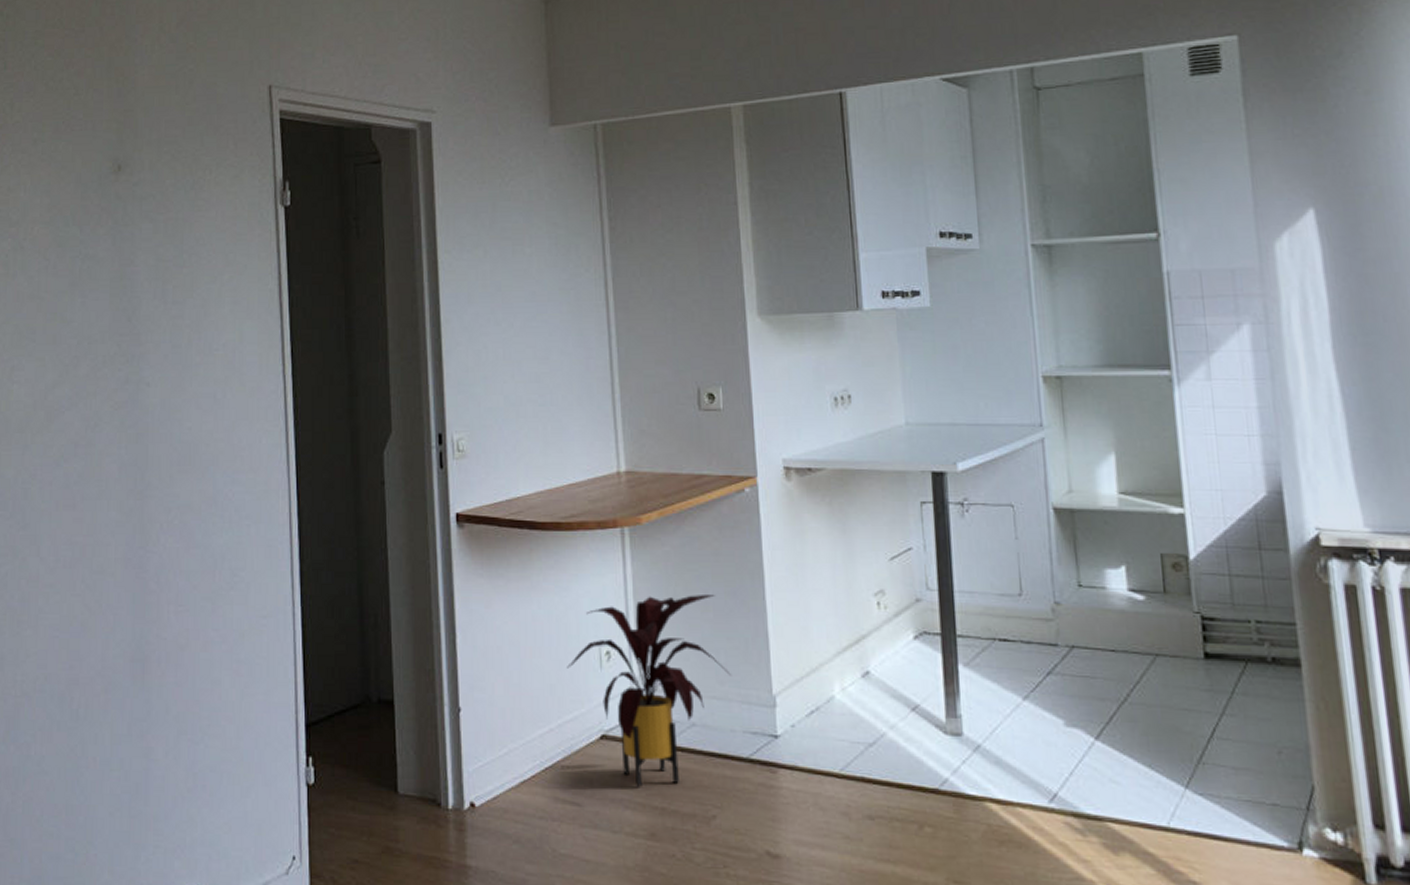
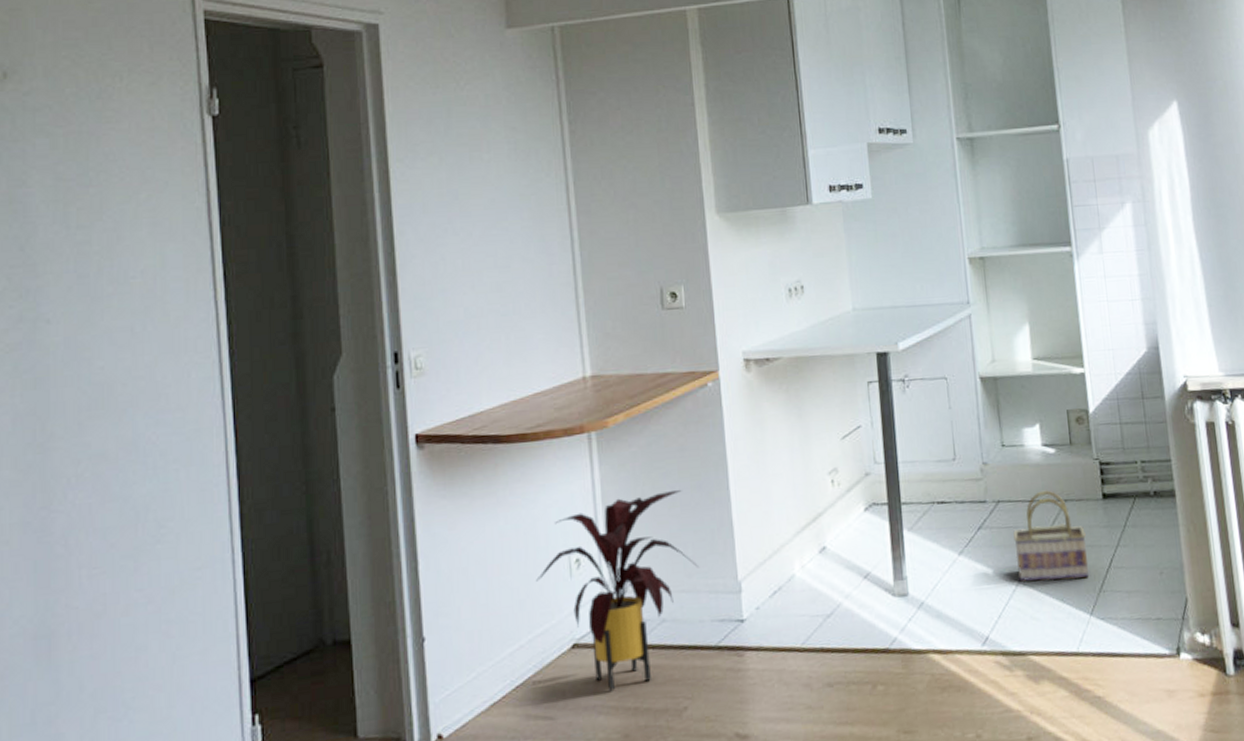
basket: none [1090,640,1185,746] -> present [1013,490,1090,582]

